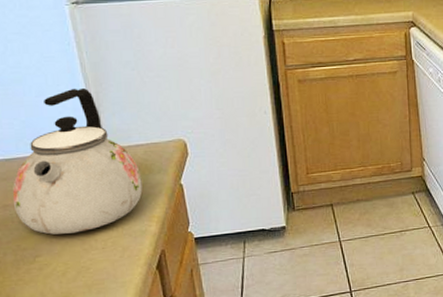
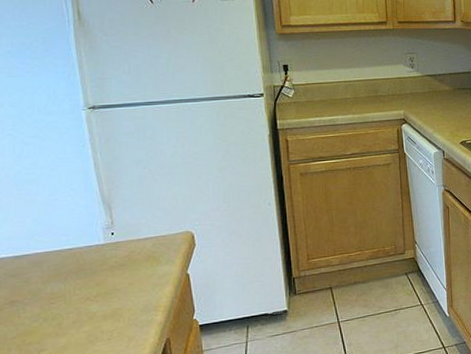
kettle: present [12,87,143,235] -> none [20,185,150,329]

